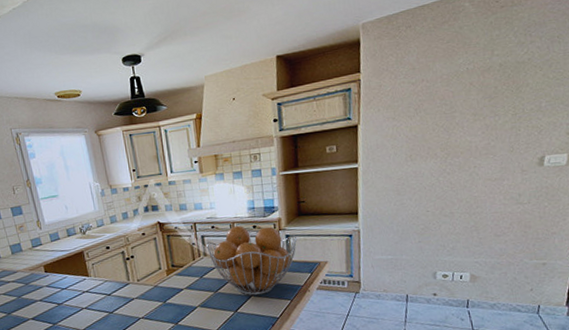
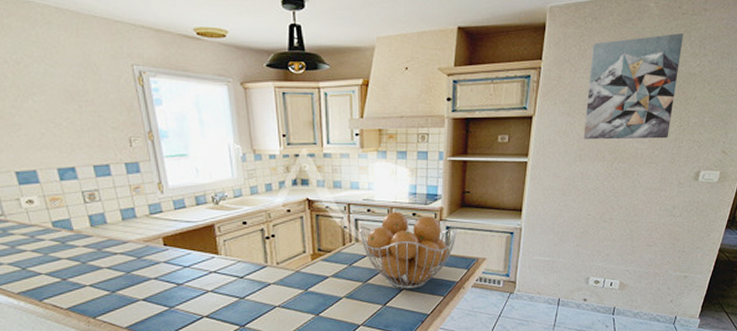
wall art: none [410,26,506,140] -> present [583,33,684,140]

